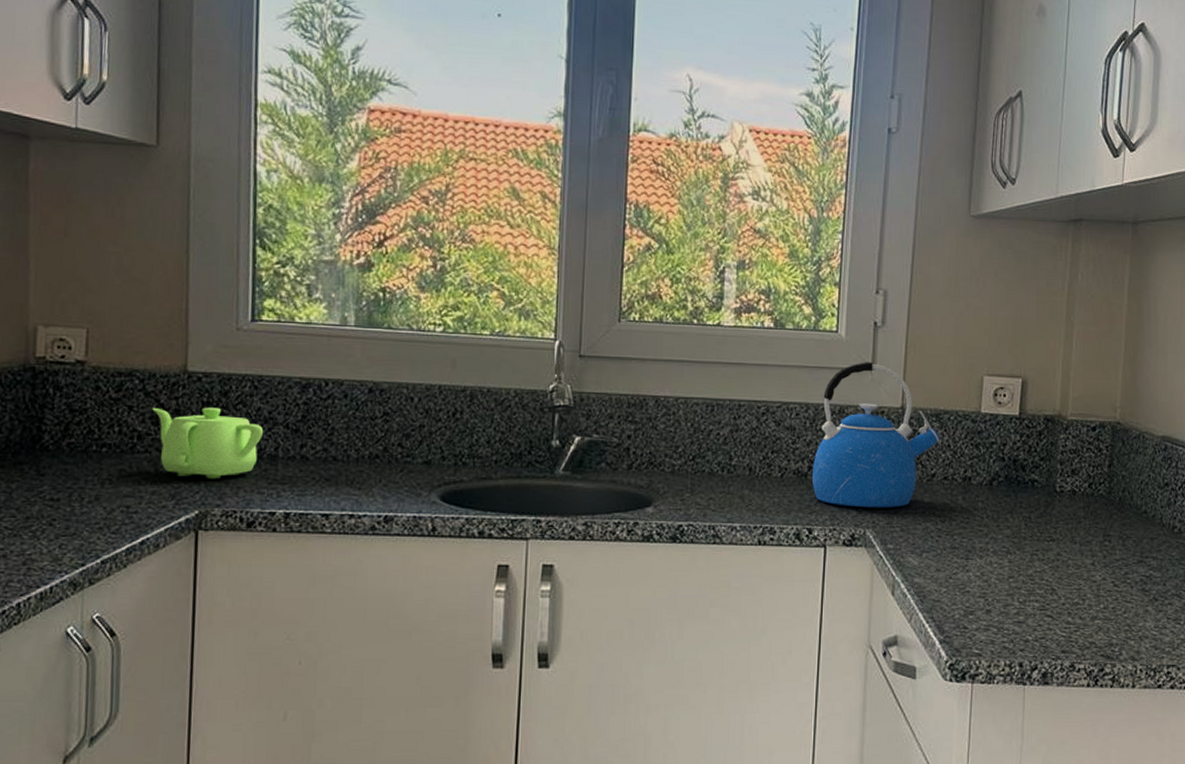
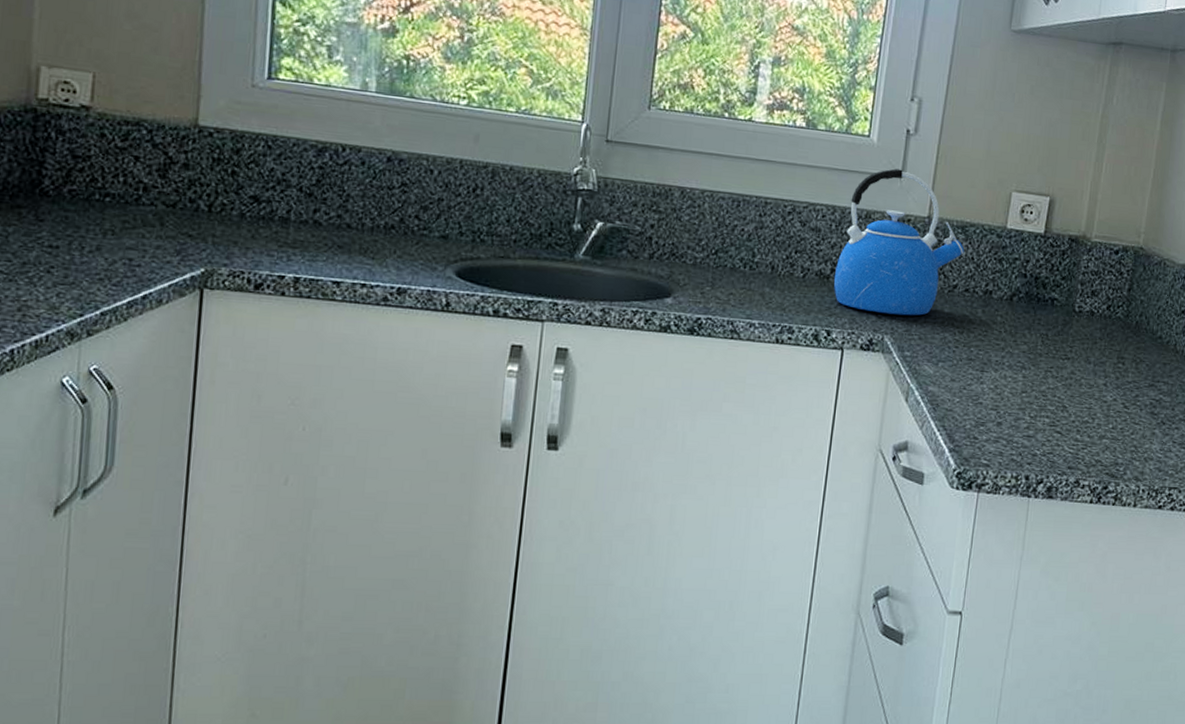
teapot: present [152,407,264,479] -> none [159,159,276,238]

